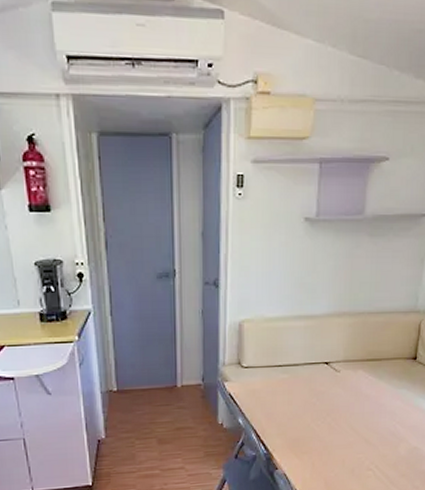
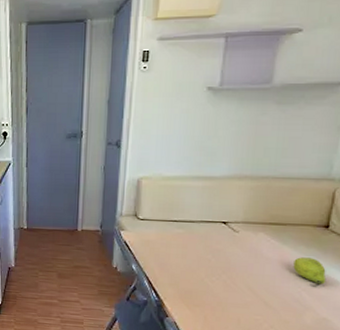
fruit: none [388,390,416,419] -> present [293,257,327,287]

